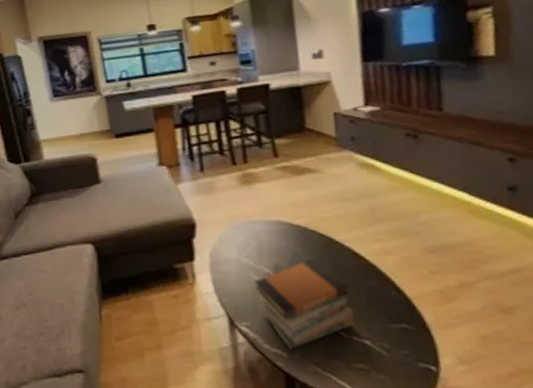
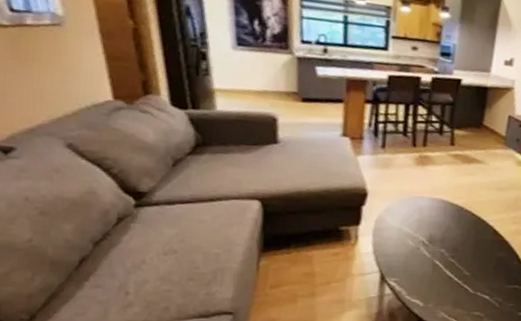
book stack: present [255,257,355,350] -> none [409,231,486,301]

